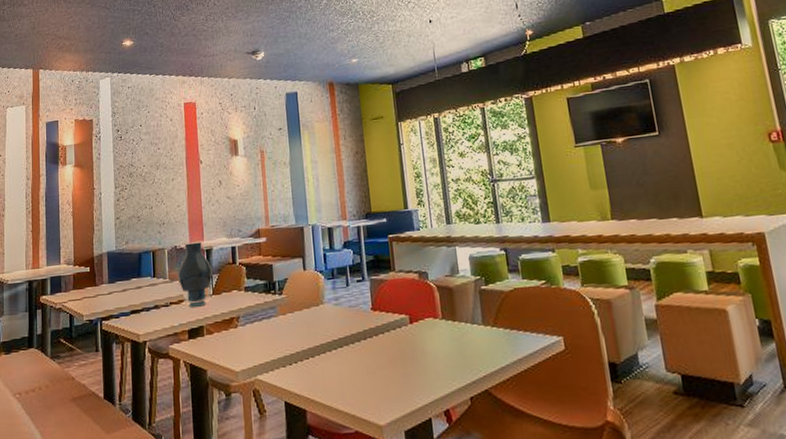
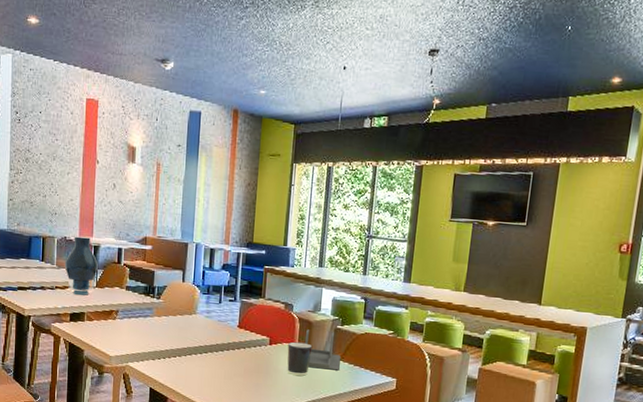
mug: none [430,313,460,355] -> present [287,341,313,376]
napkin holder: none [447,296,495,342] -> present [304,329,341,371]

